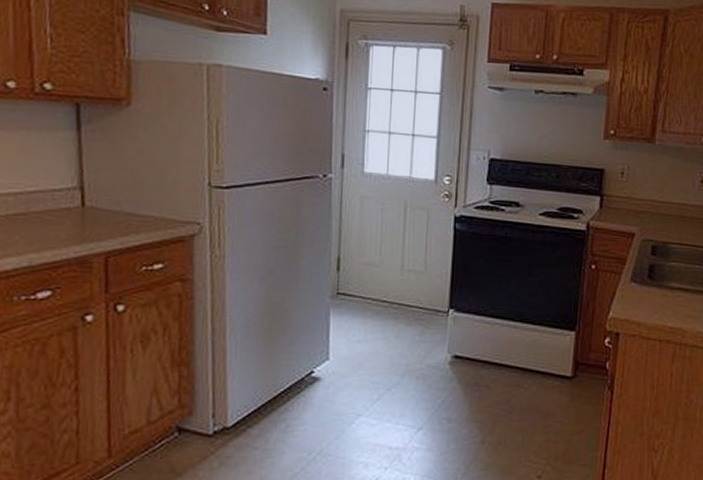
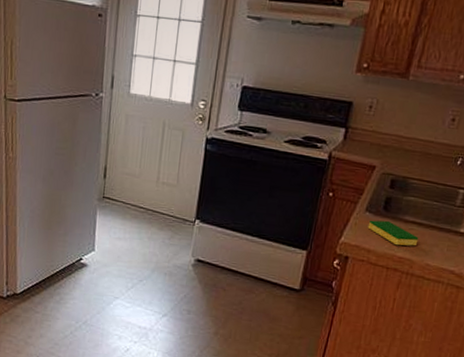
dish sponge: none [635,289,687,315] -> present [367,220,419,246]

